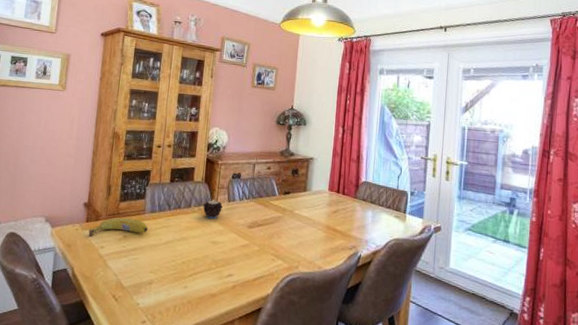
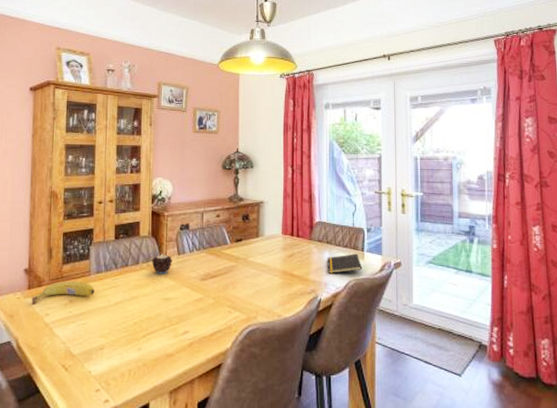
notepad: none [369,215,403,232] -> present [327,254,363,274]

